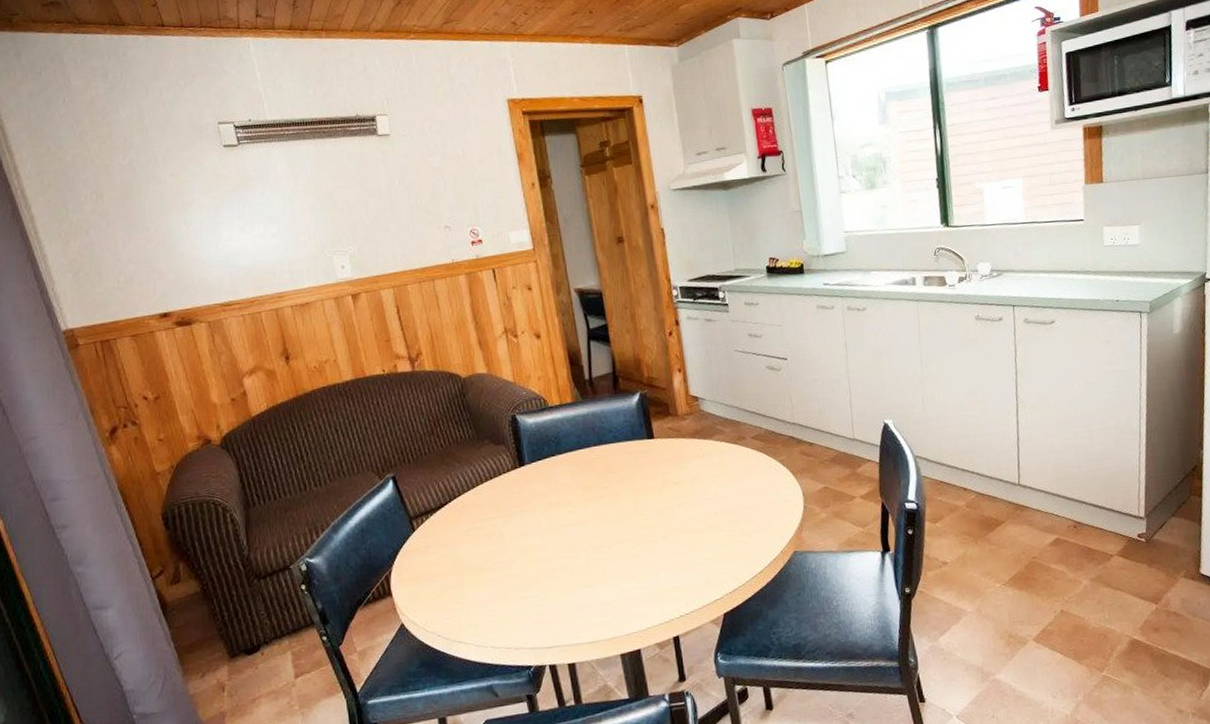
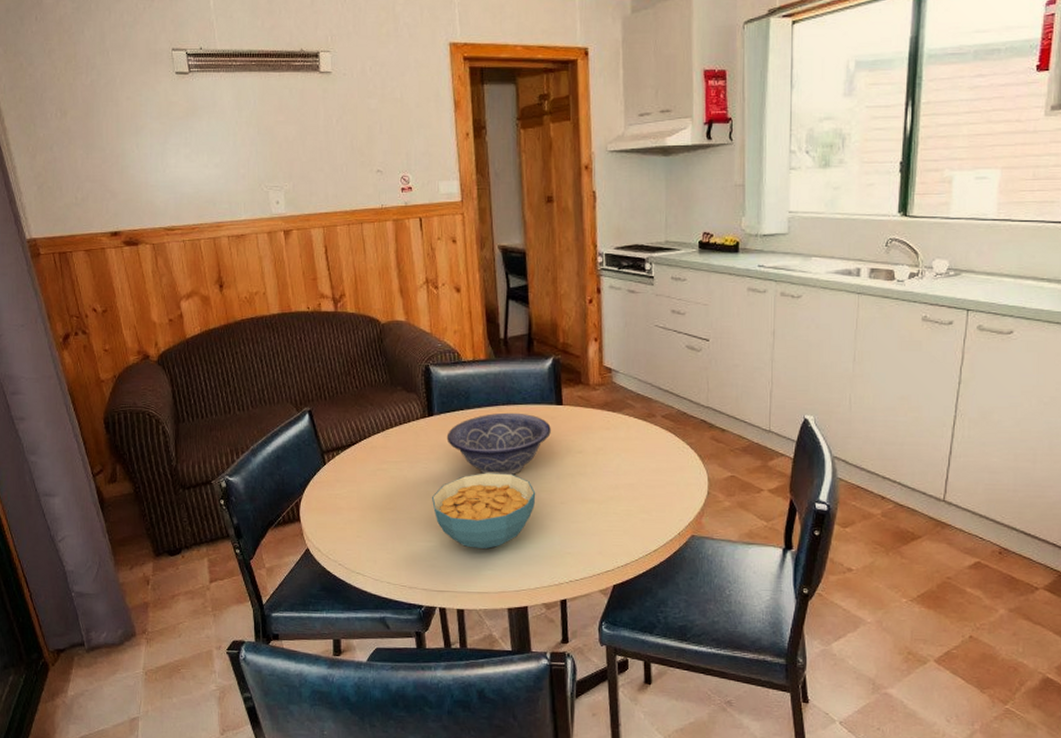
cereal bowl: none [531,514,637,597] -> present [432,473,536,549]
decorative bowl: none [540,451,646,519] -> present [446,412,551,476]

